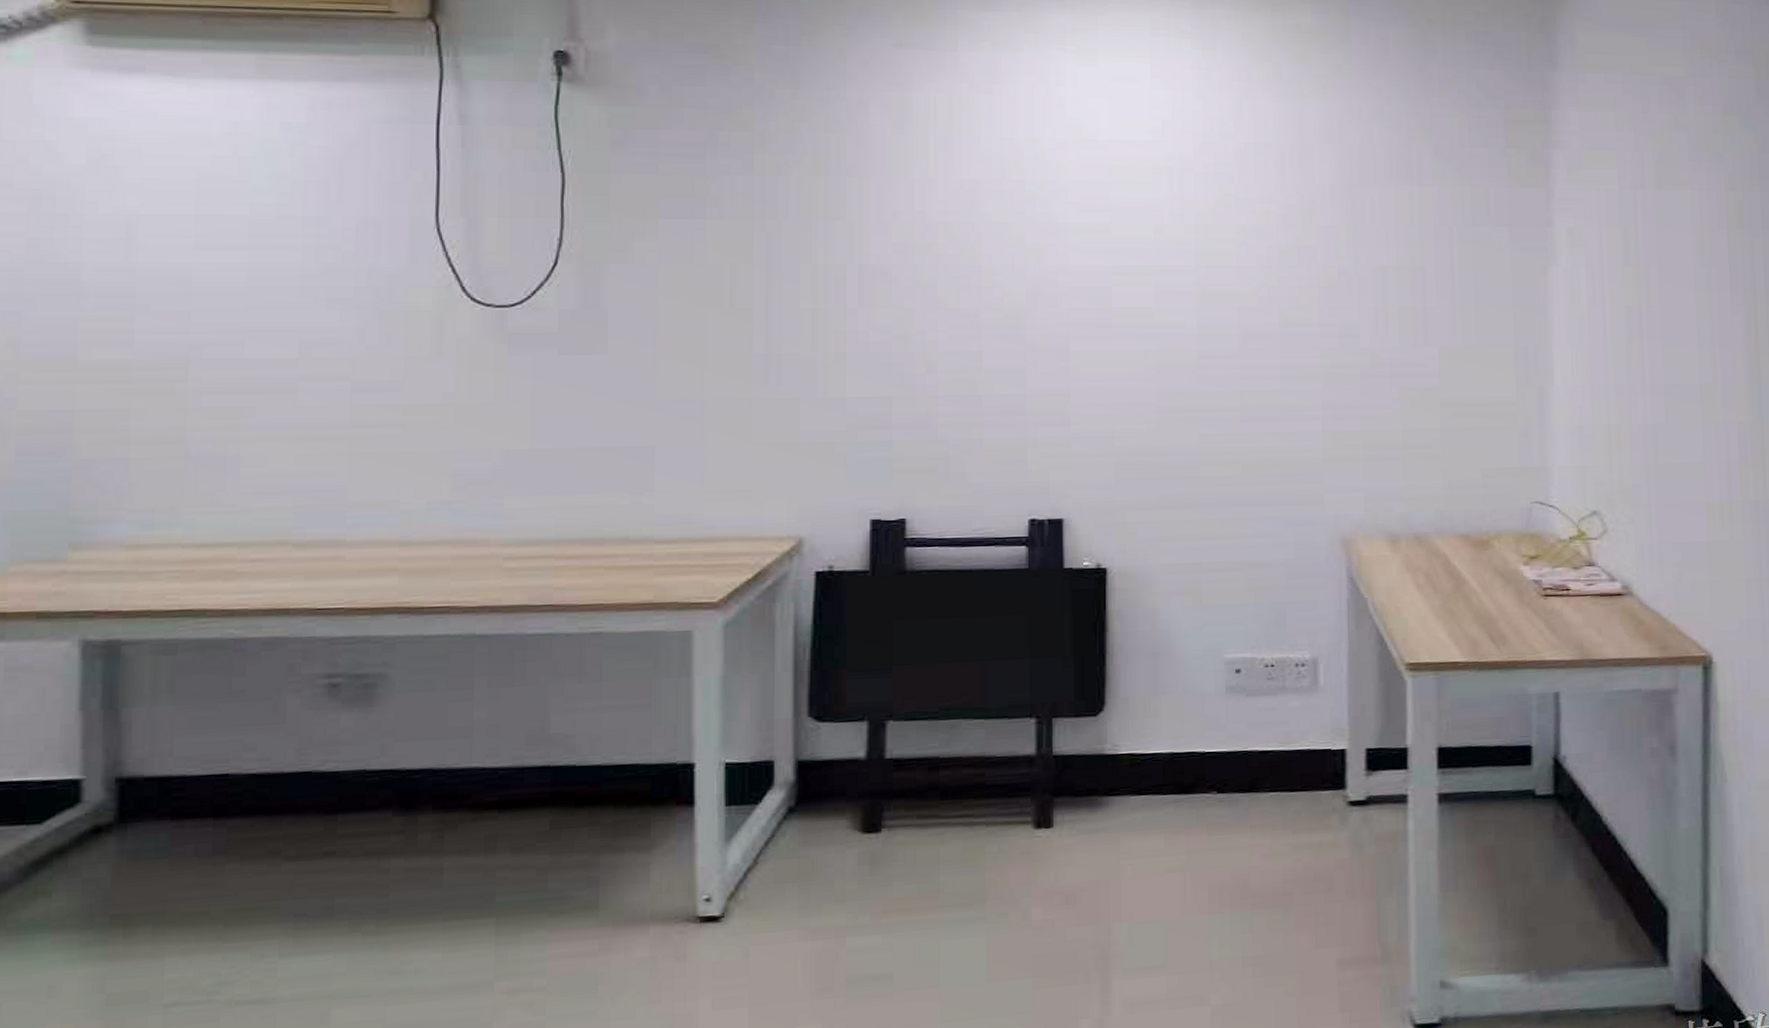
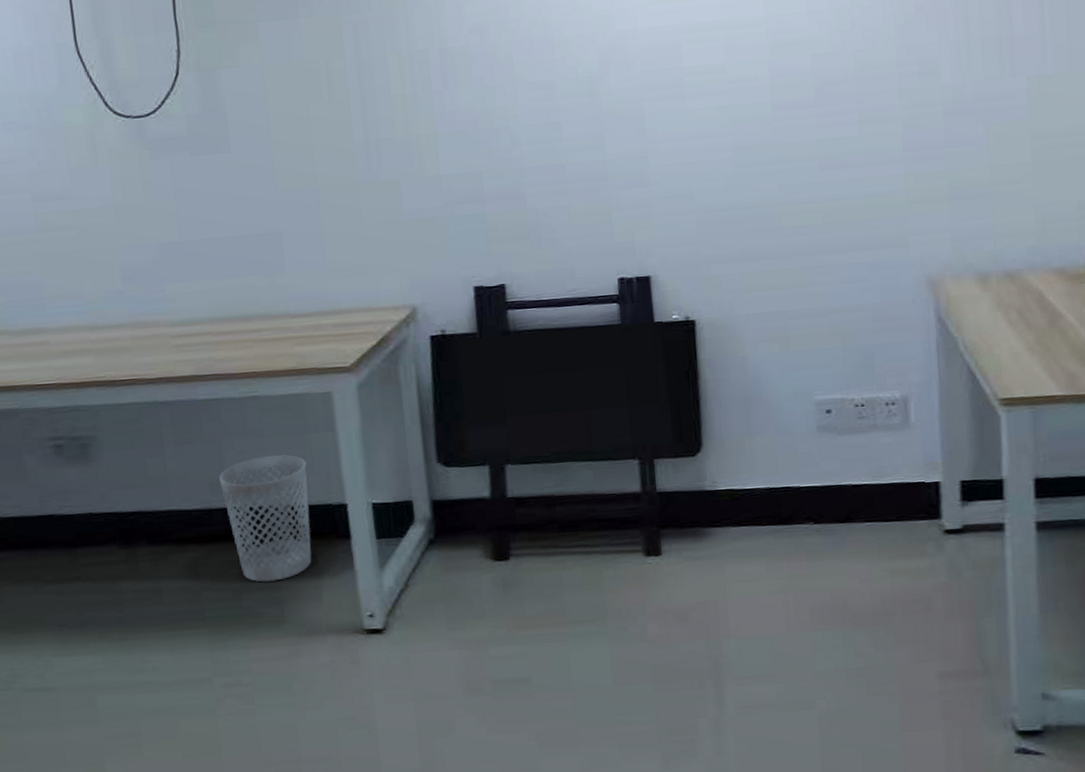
wastebasket: none [539,703,651,858] -> present [219,455,312,582]

